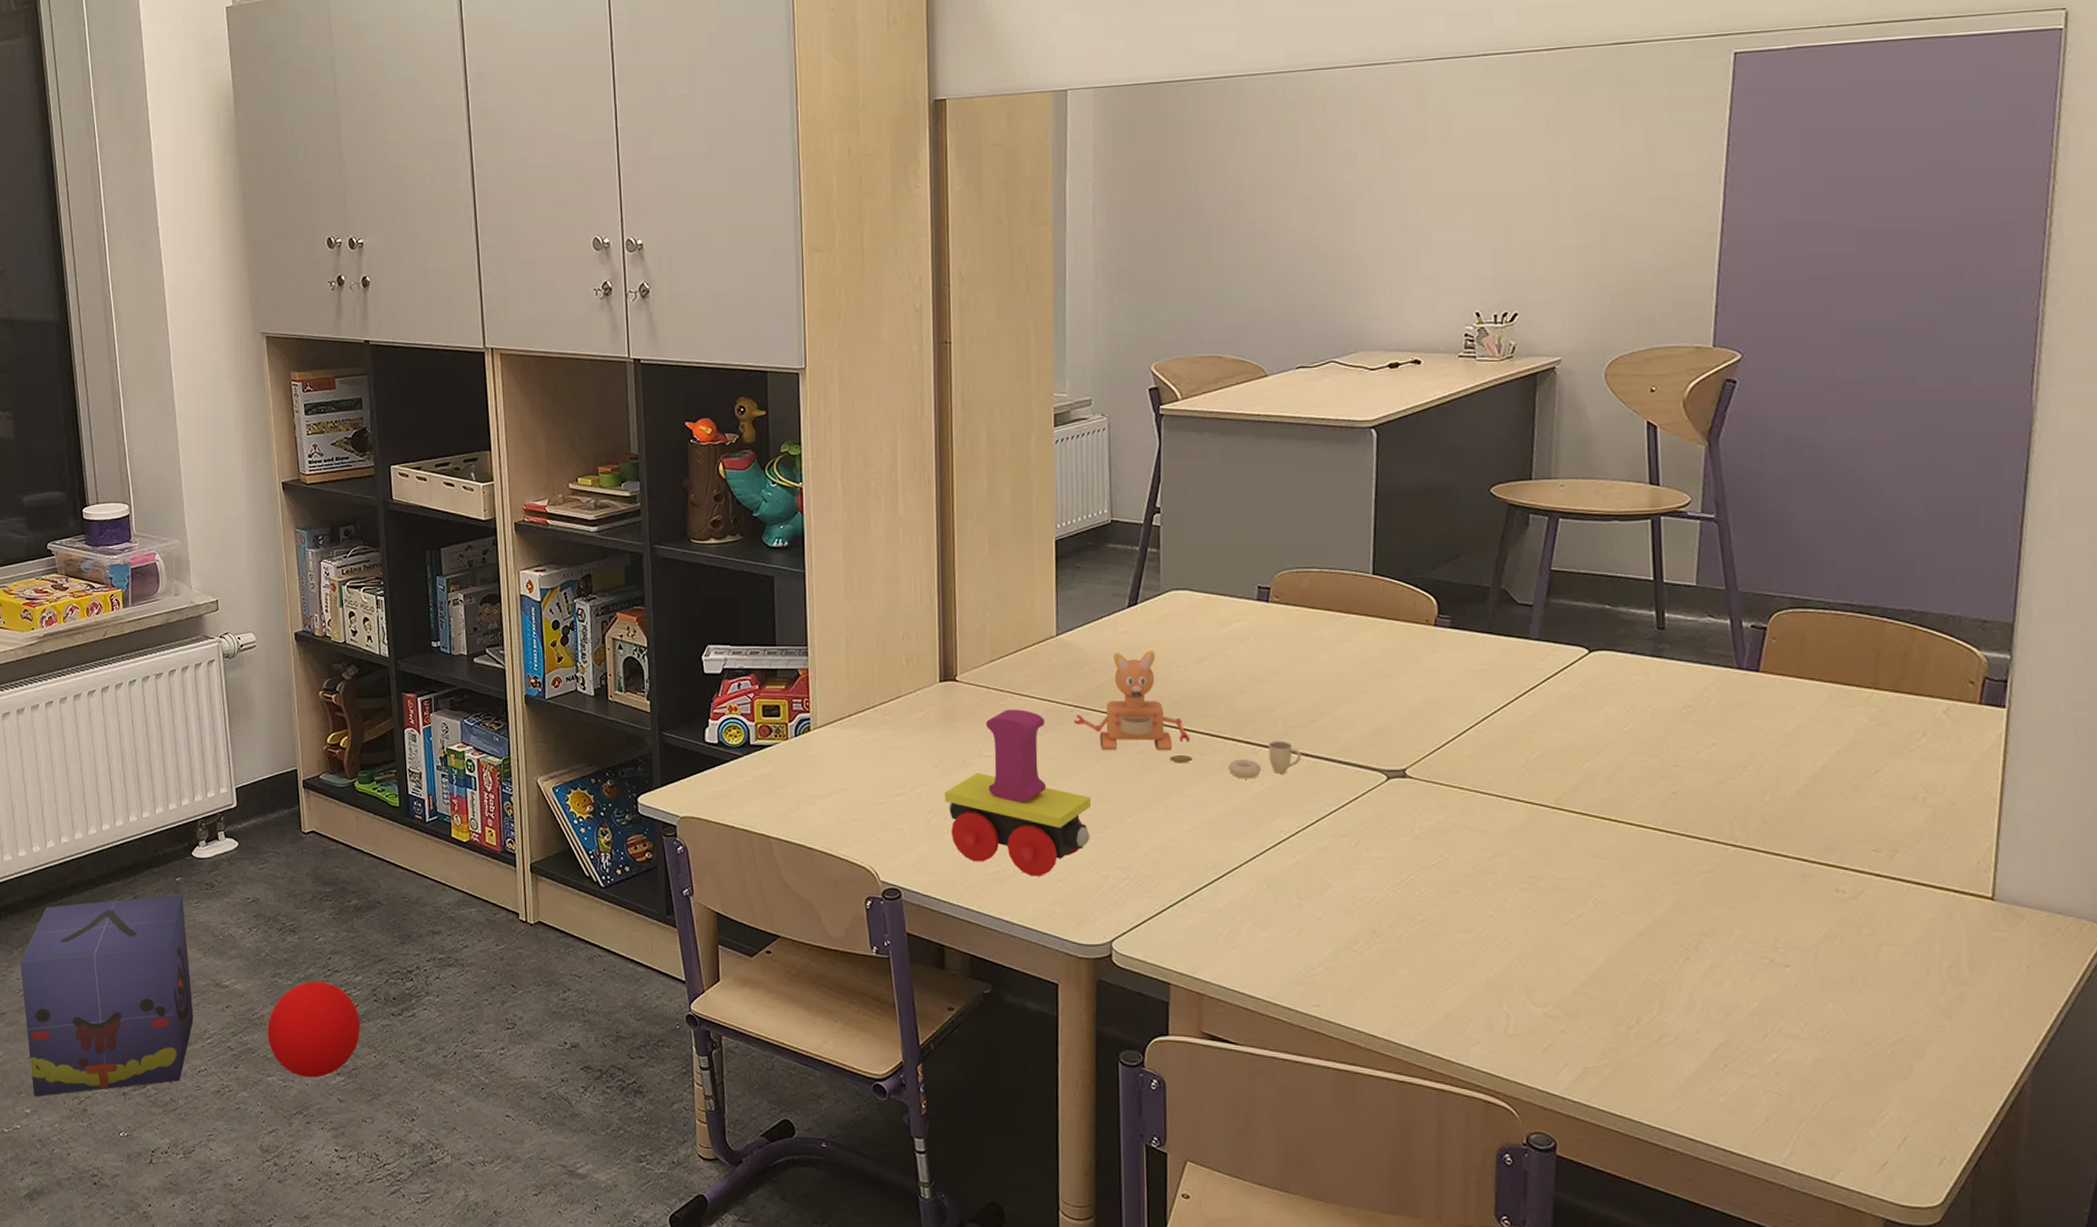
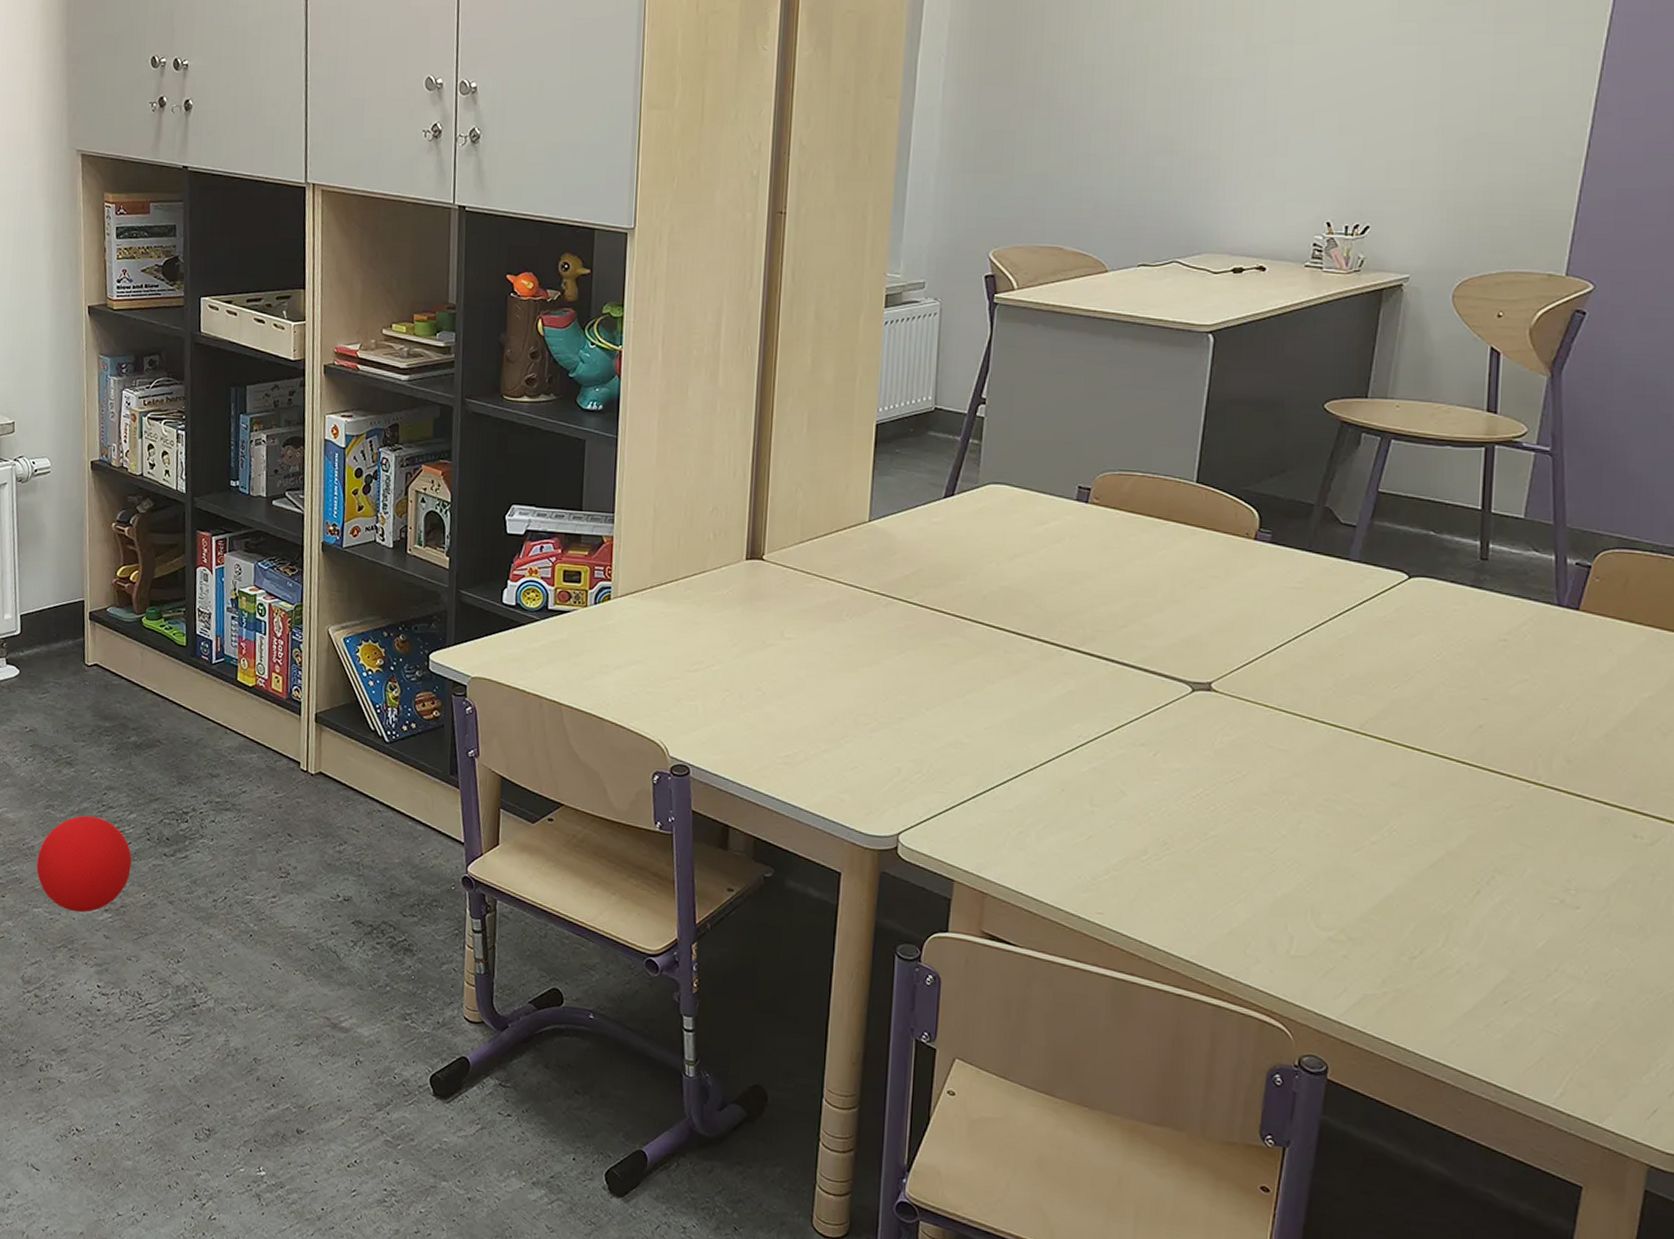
toy train: present [944,709,1092,876] -> none [741,592,891,764]
toy animal: present [1074,651,1193,764] -> none [879,543,997,661]
cup: present [1228,741,1301,779] -> none [1031,644,1107,681]

